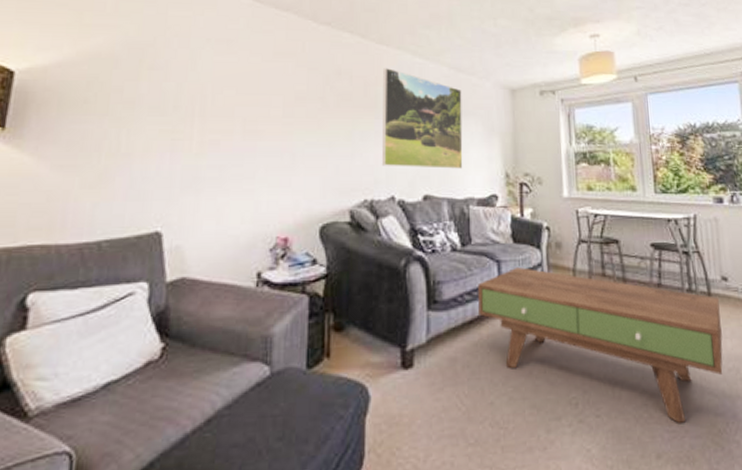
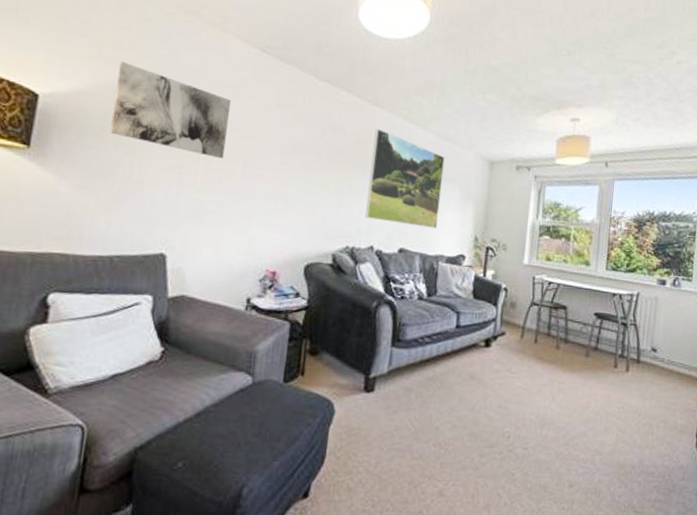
wall art: none [93,26,226,119] -> present [109,61,232,159]
coffee table: present [478,267,723,423] -> none [435,320,646,462]

